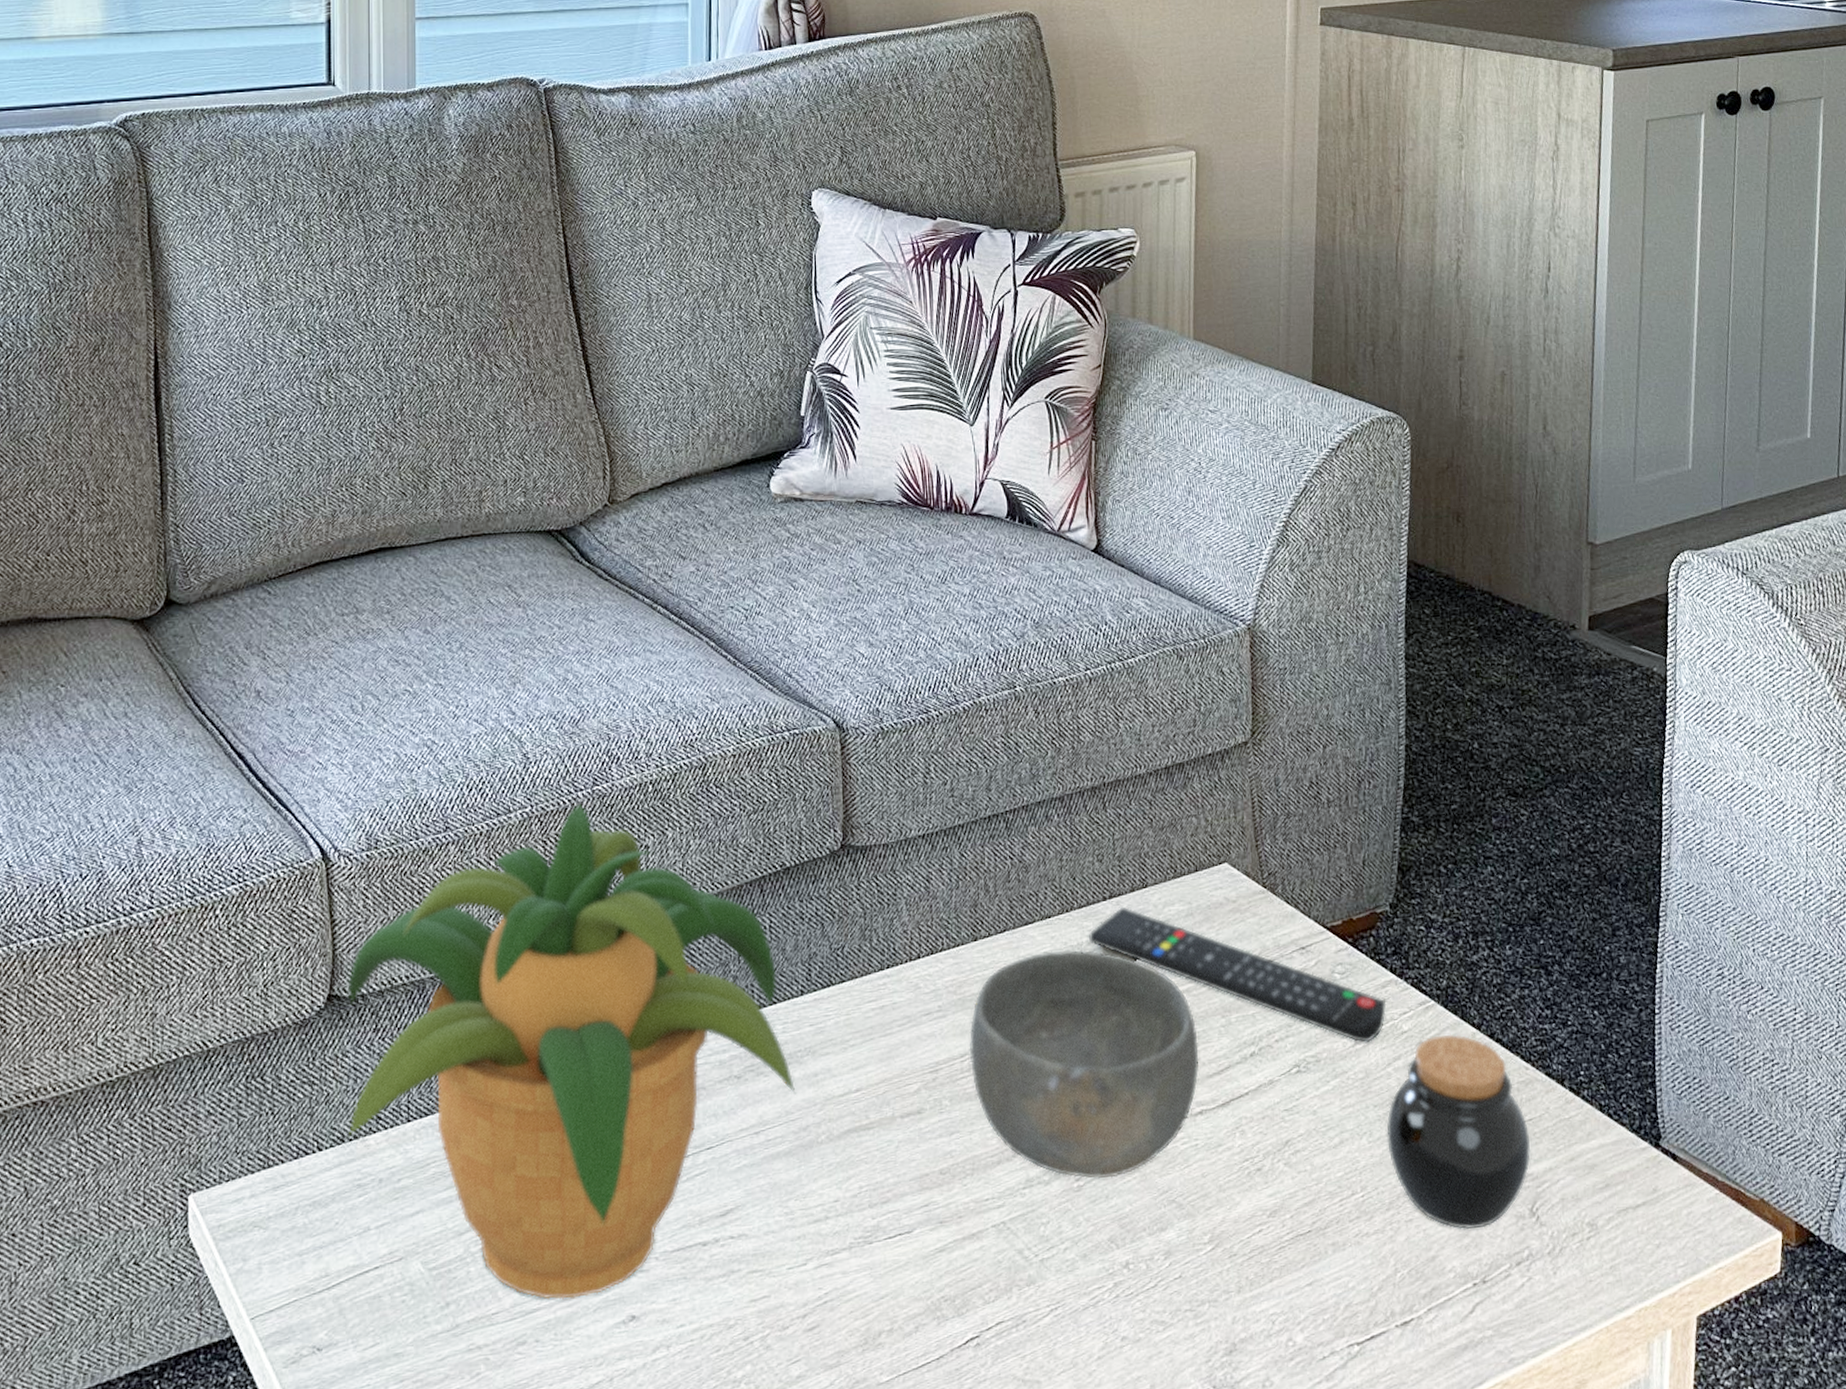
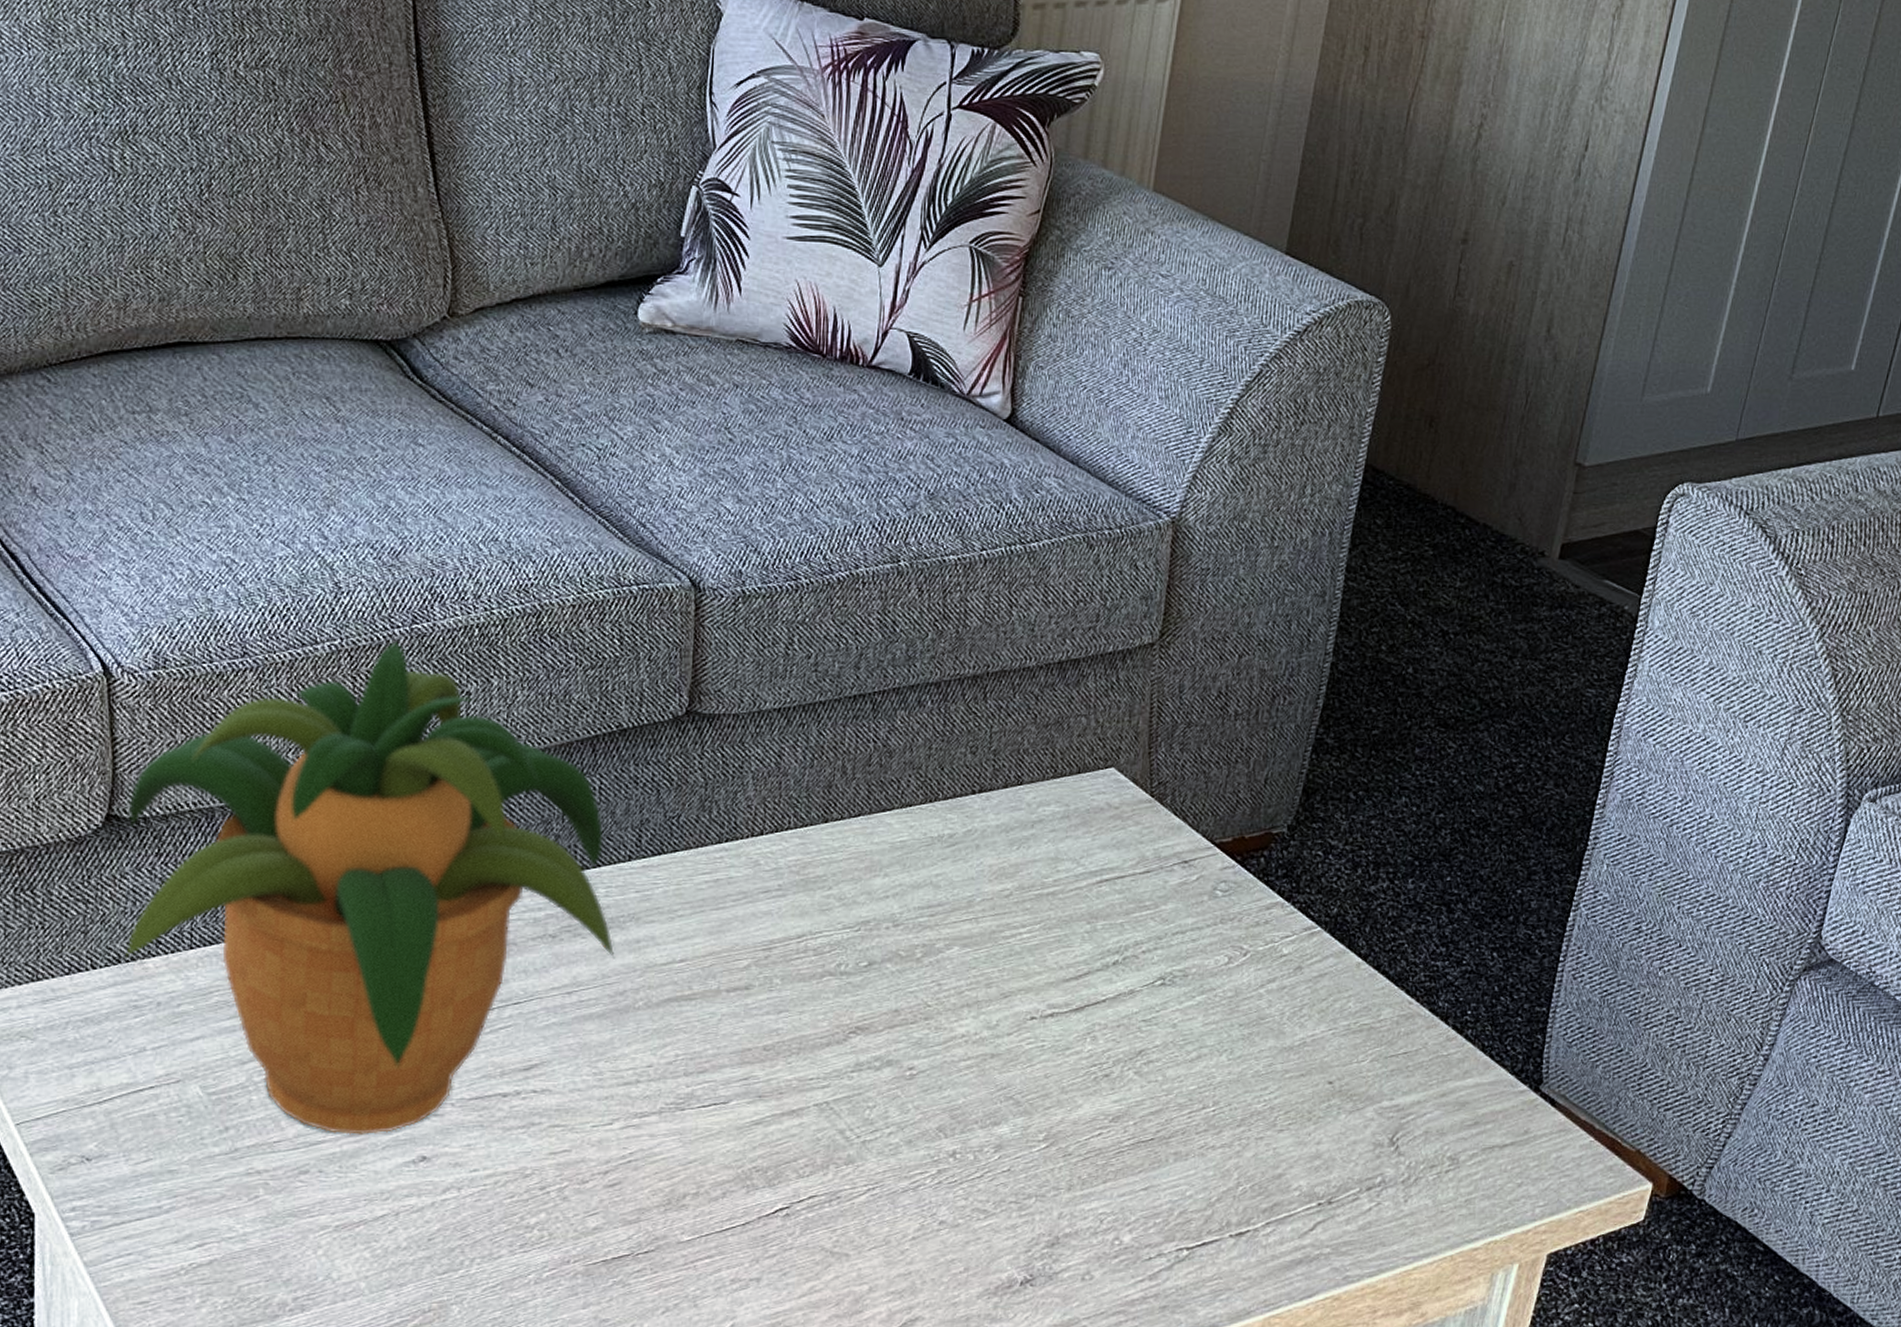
bowl: present [969,949,1199,1179] -> none [807,840,1059,1070]
remote control: present [1088,906,1387,1043] -> none [950,802,1269,962]
jar: present [1387,1034,1531,1230] -> none [1247,962,1403,1152]

